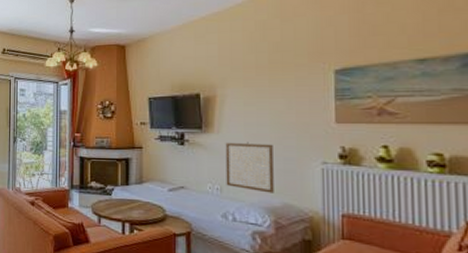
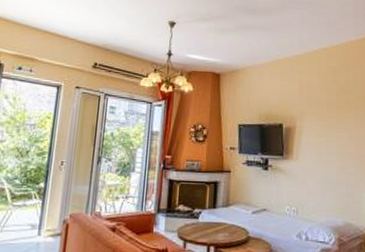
wall art: present [225,142,274,194] -> none [301,168,338,214]

